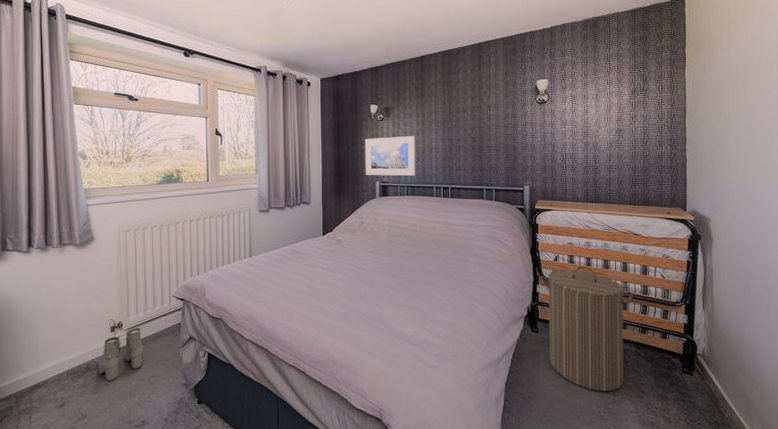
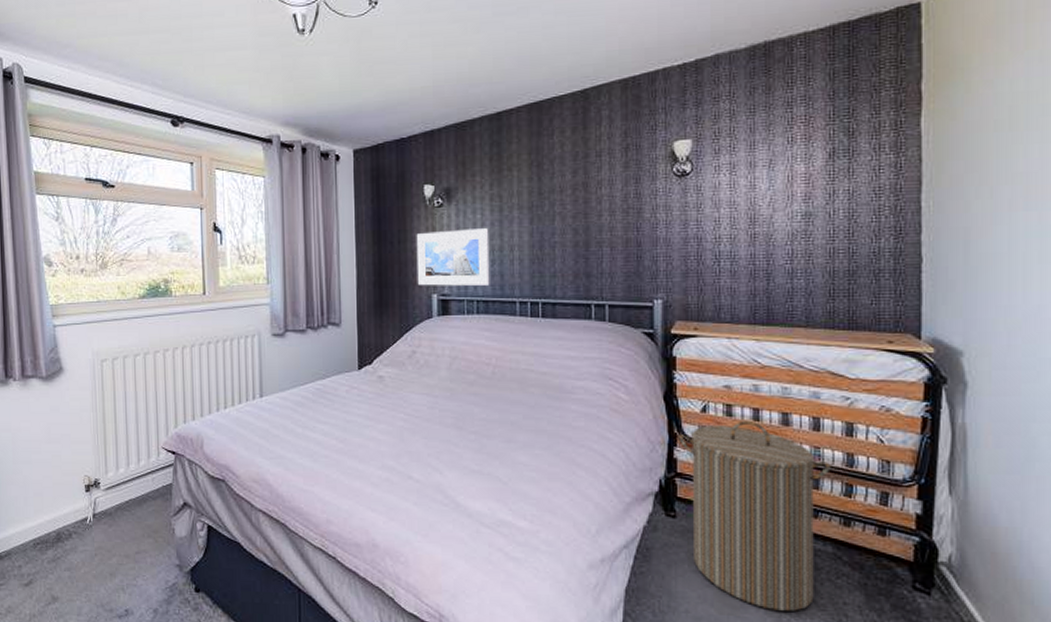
boots: present [99,328,144,382] -> none [71,488,126,557]

